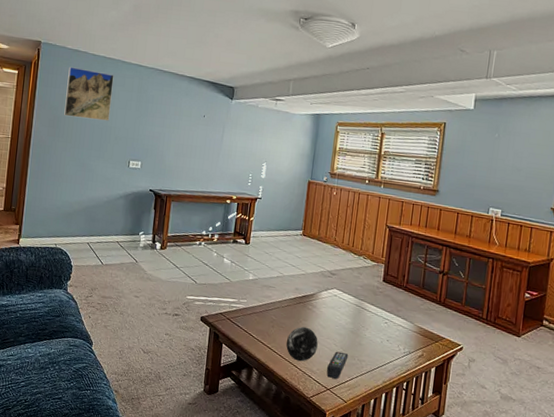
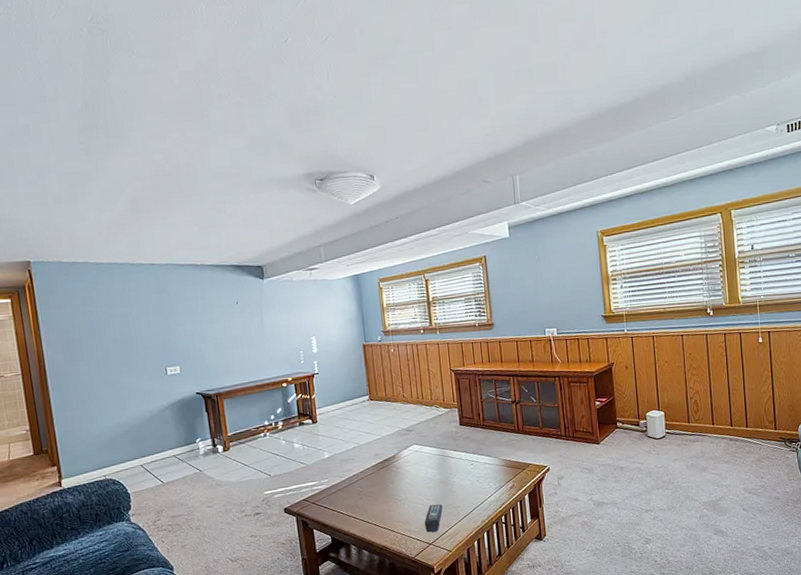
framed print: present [64,66,114,121] -> none [70,280,132,337]
decorative orb: present [286,326,318,362] -> none [378,489,411,525]

